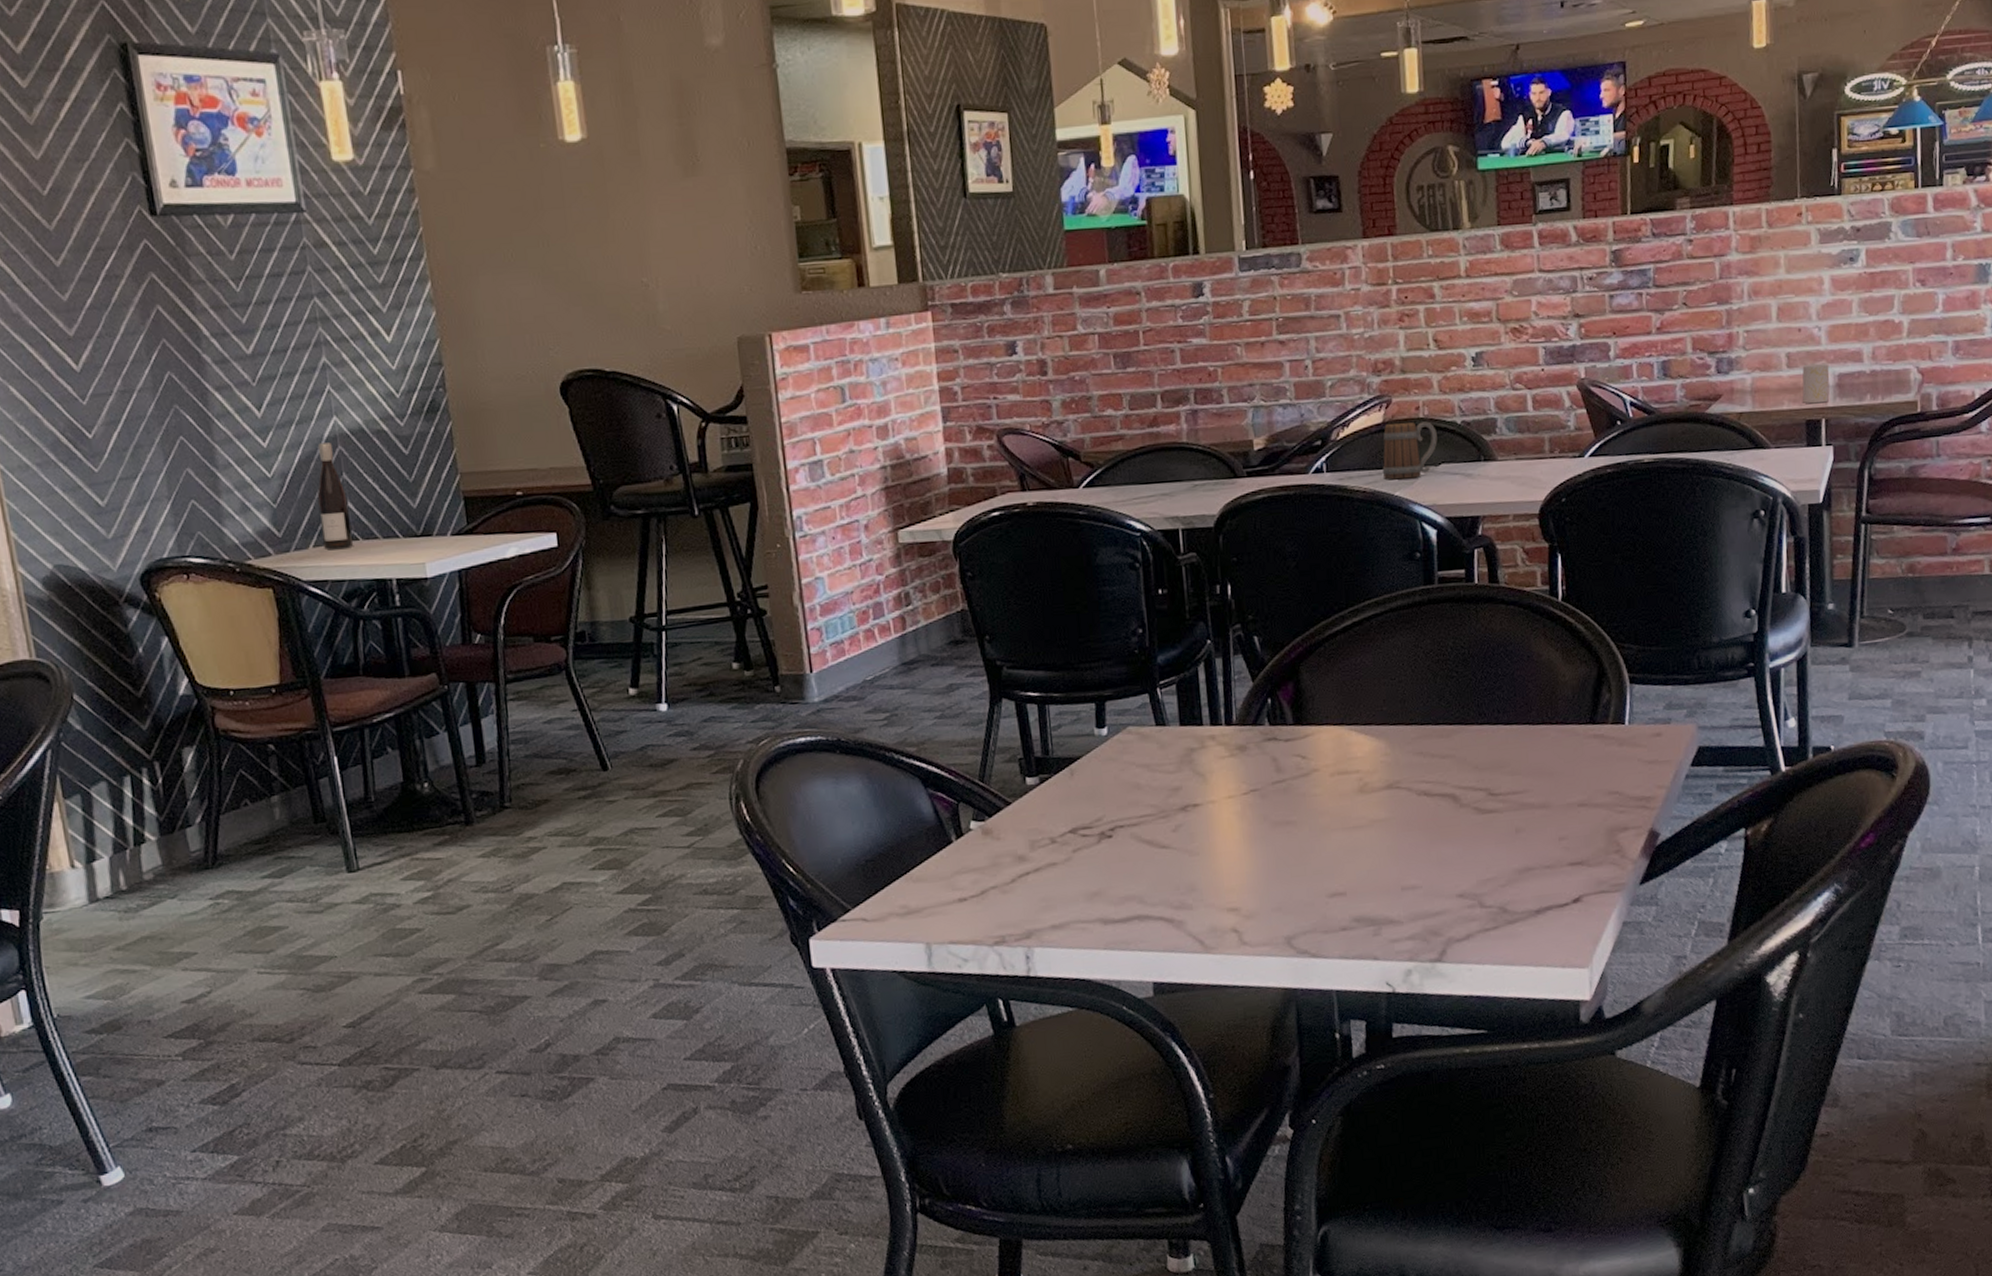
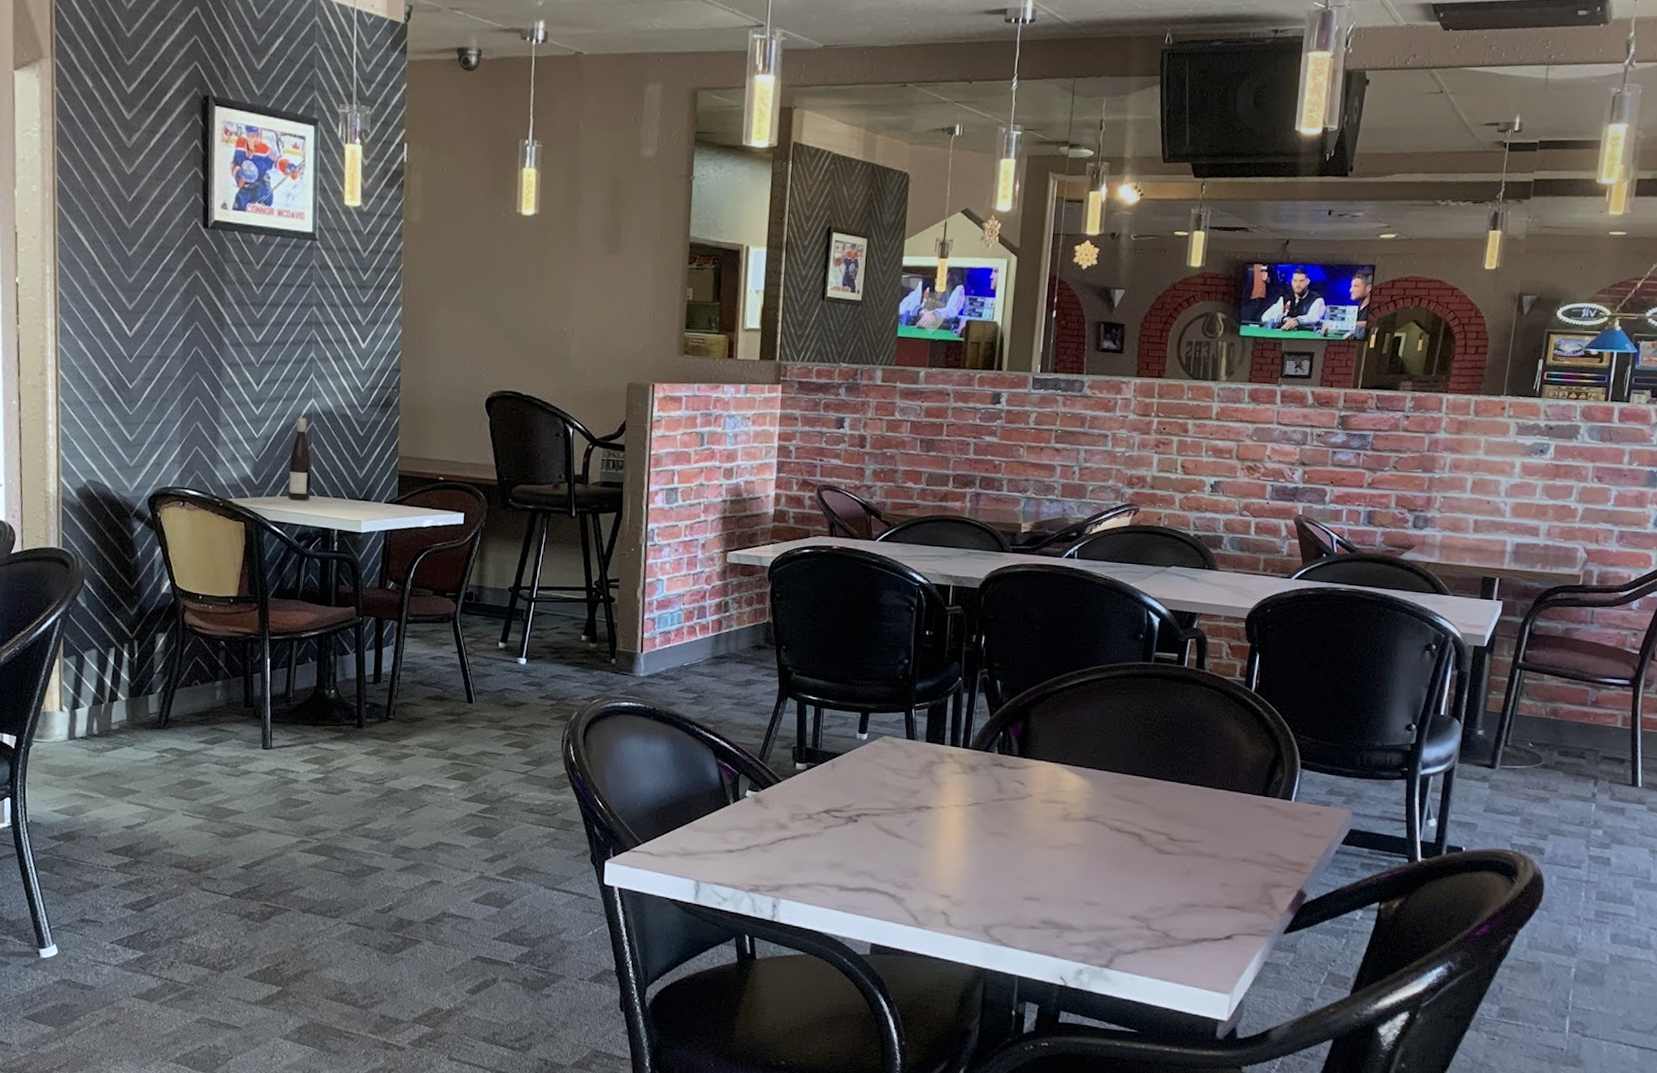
beer mug: present [1382,421,1437,480] -> none [1122,527,1172,575]
cup: present [1802,363,1830,404] -> none [1482,531,1509,565]

